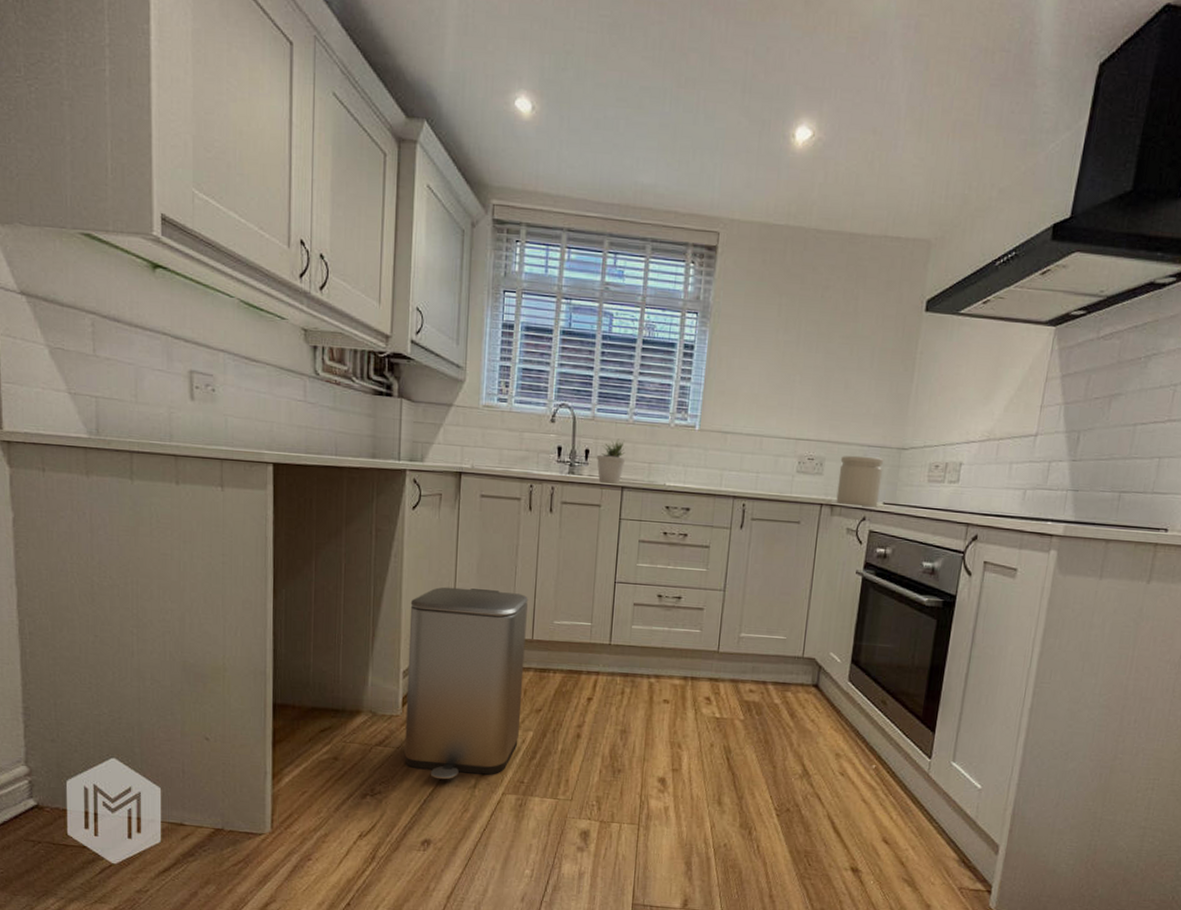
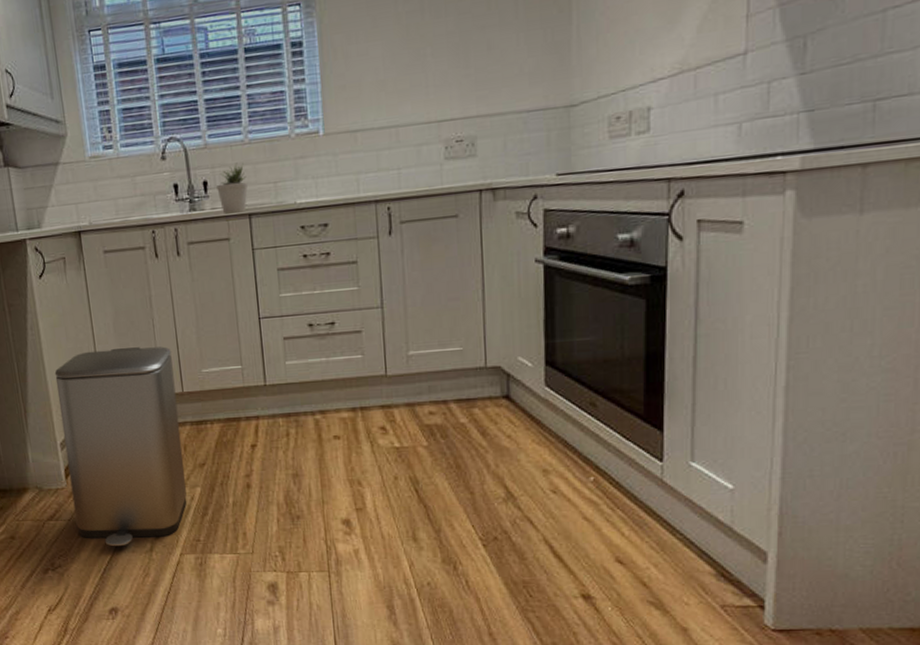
jar: present [836,455,884,508] -> none [495,122,550,186]

